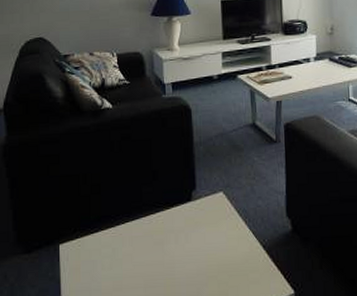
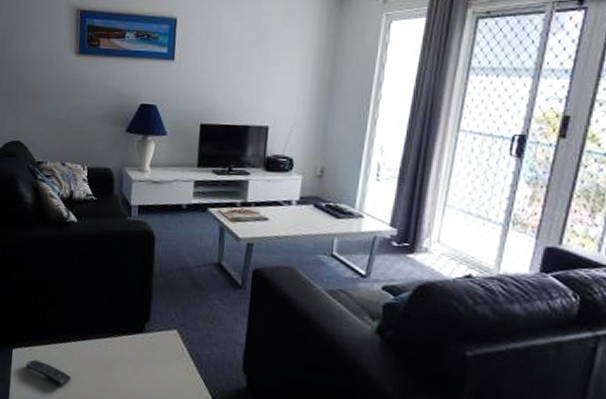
remote control: none [75,250,125,271] -> present [25,359,72,387]

